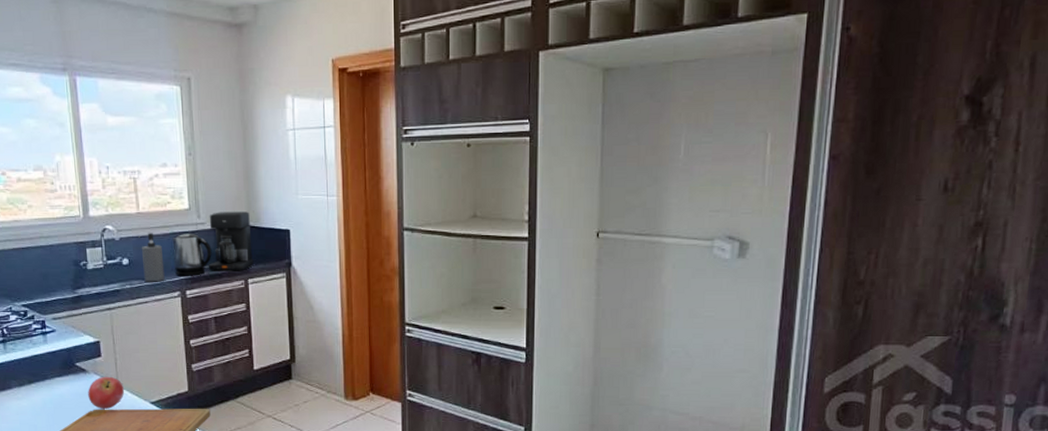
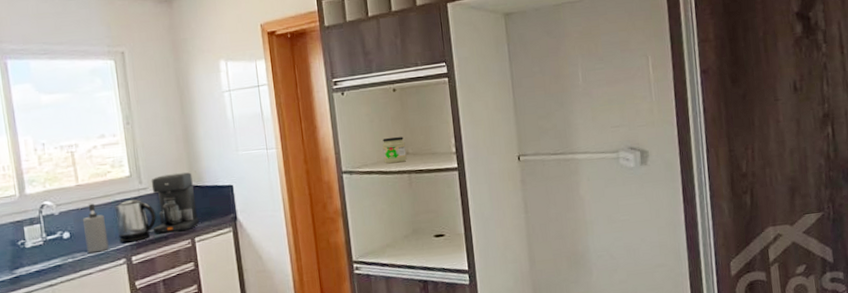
jar: none [449,197,474,225] -> present [382,137,407,164]

